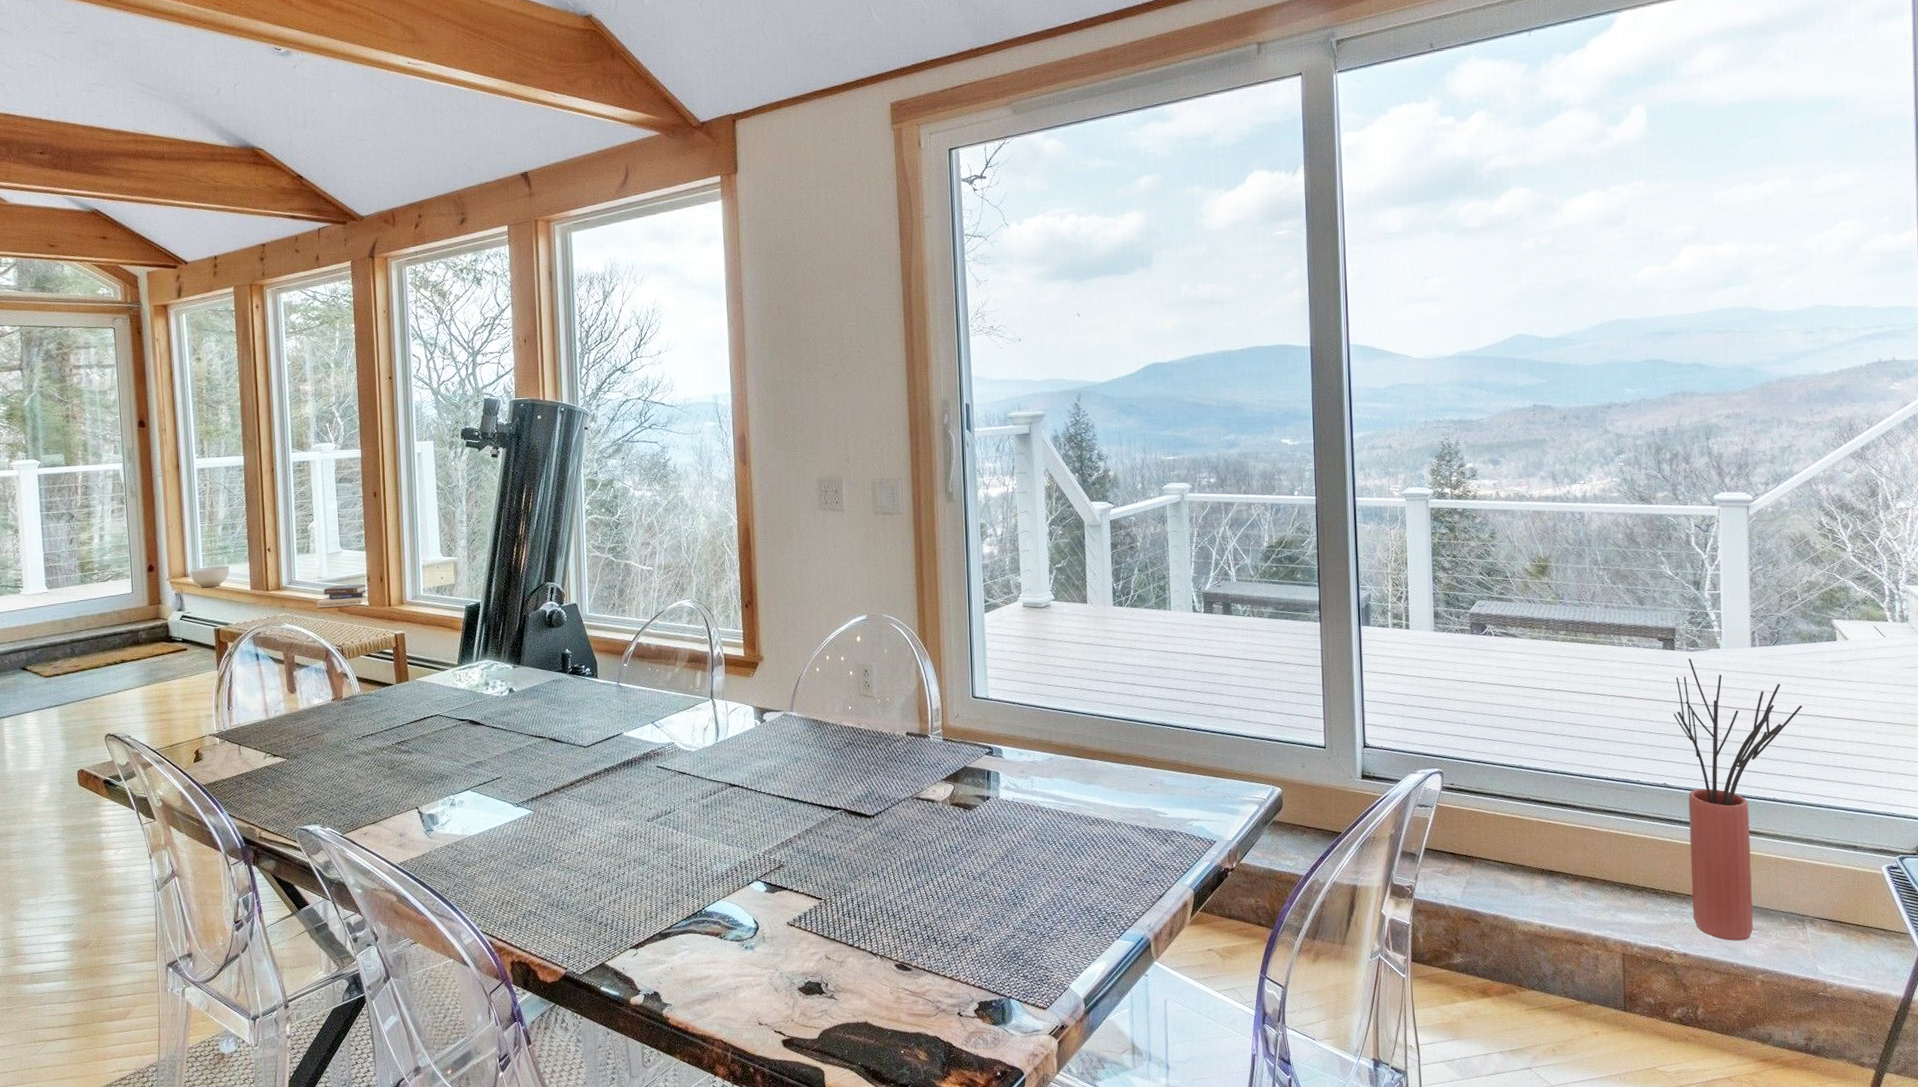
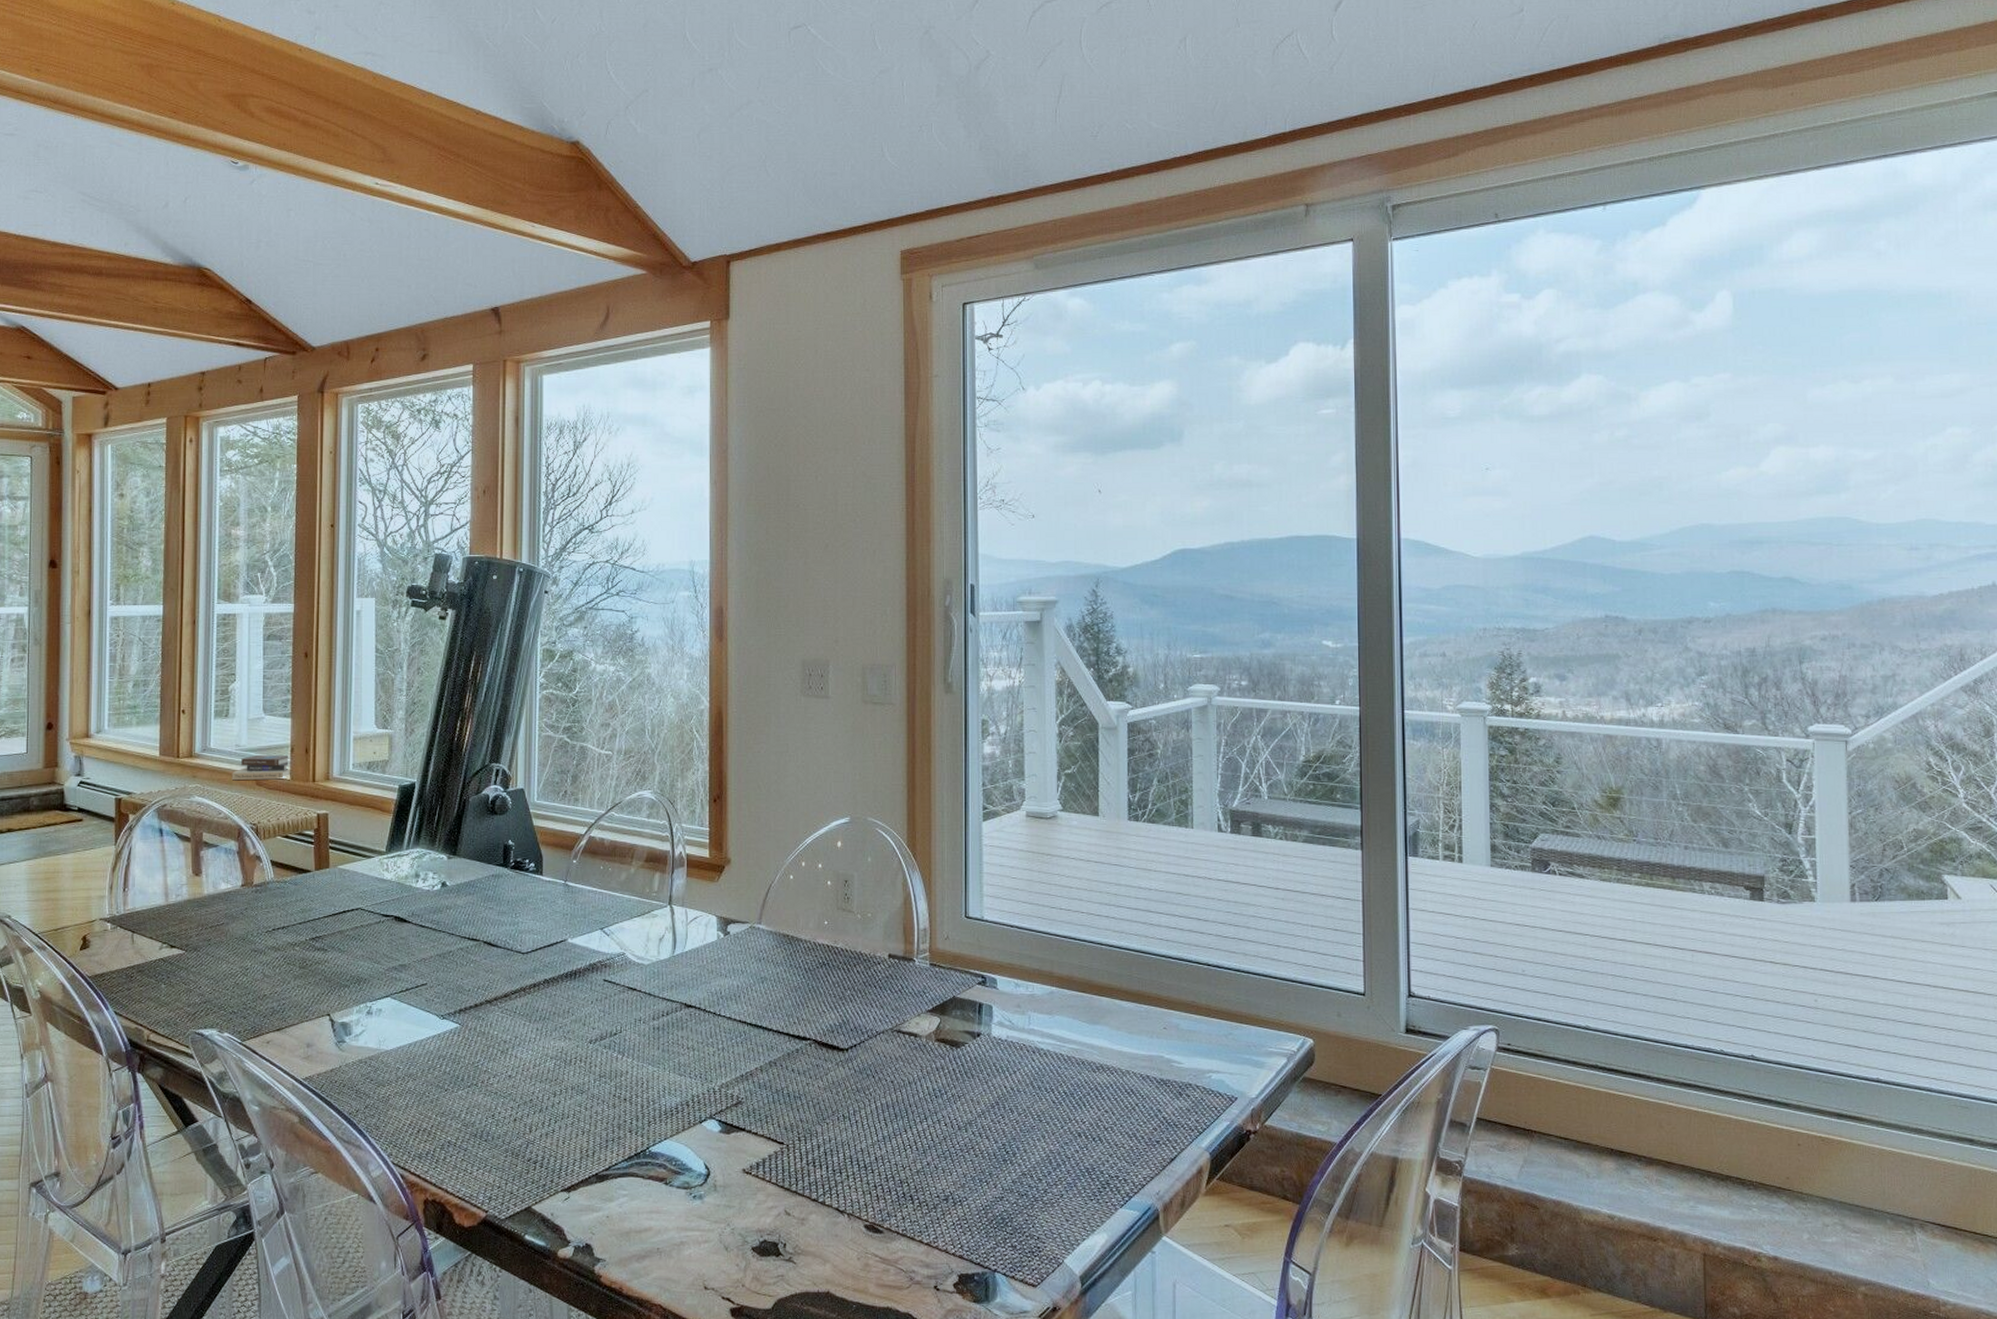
bowl: present [190,566,229,588] -> none [93,727,137,751]
vase: present [1673,658,1803,941] -> none [1762,911,1910,1245]

